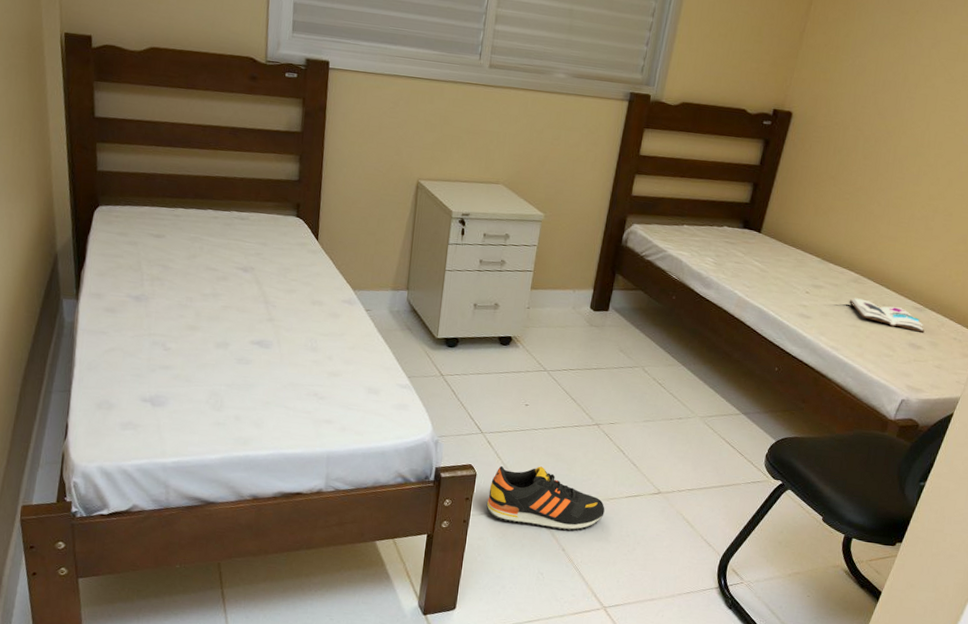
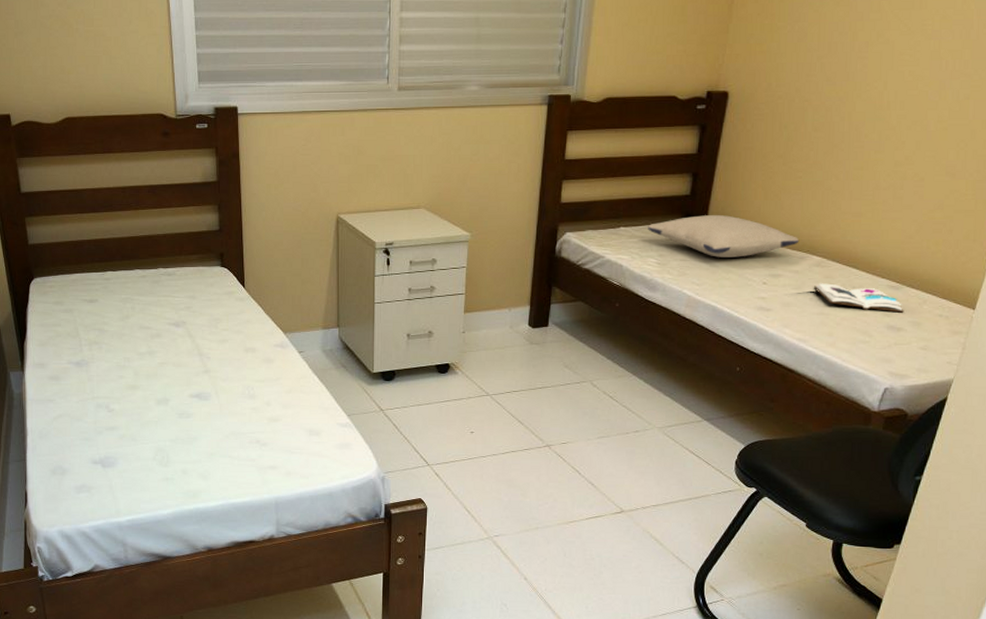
shoe: present [486,465,605,531] -> none [440,494,565,559]
pillow: none [708,223,841,266] -> present [648,214,800,258]

